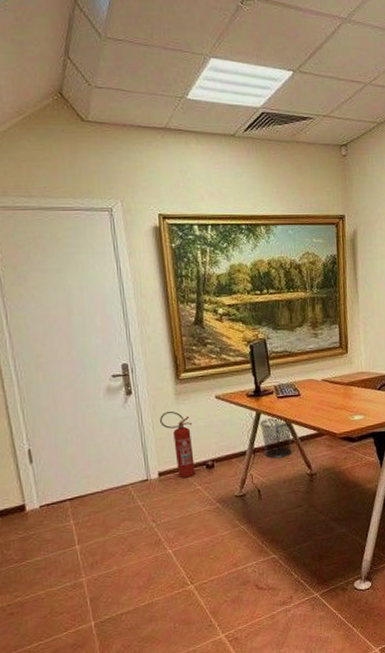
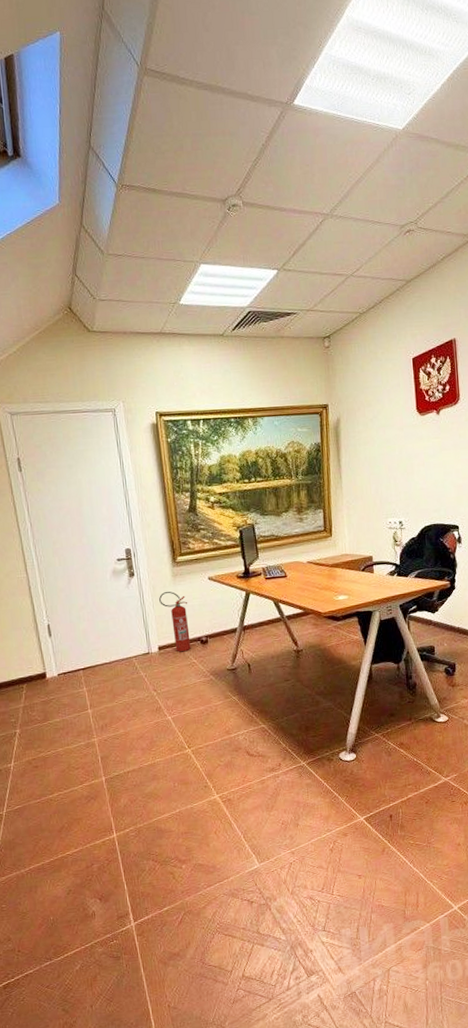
waste bin: present [259,417,292,459] -> none [249,596,279,636]

